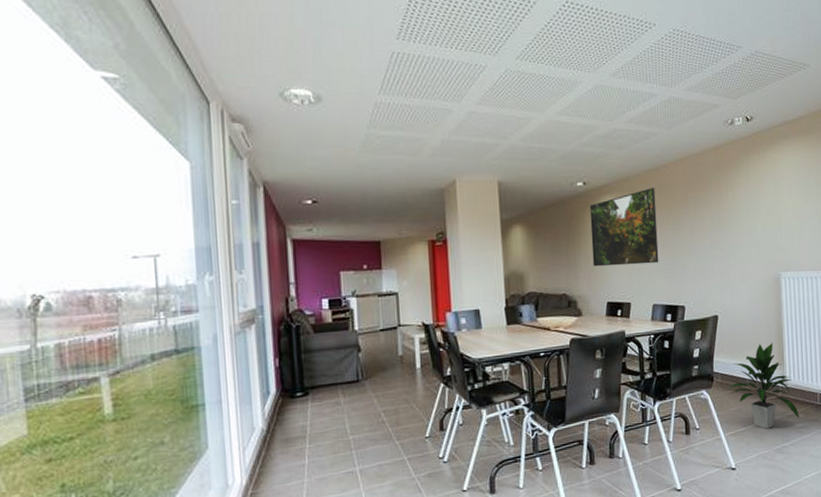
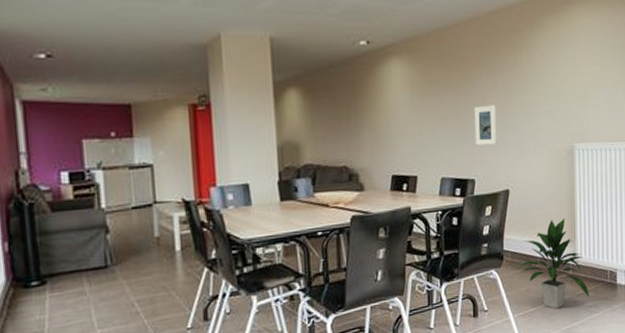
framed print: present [589,188,659,267] -> none [373,49,448,137]
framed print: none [683,237,705,275] -> present [474,105,497,146]

